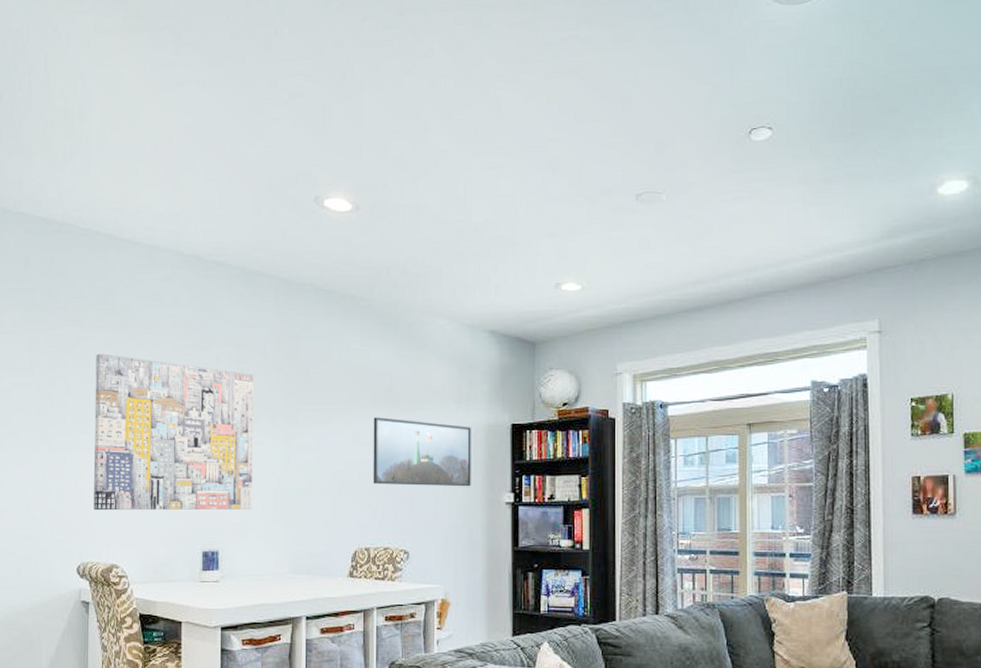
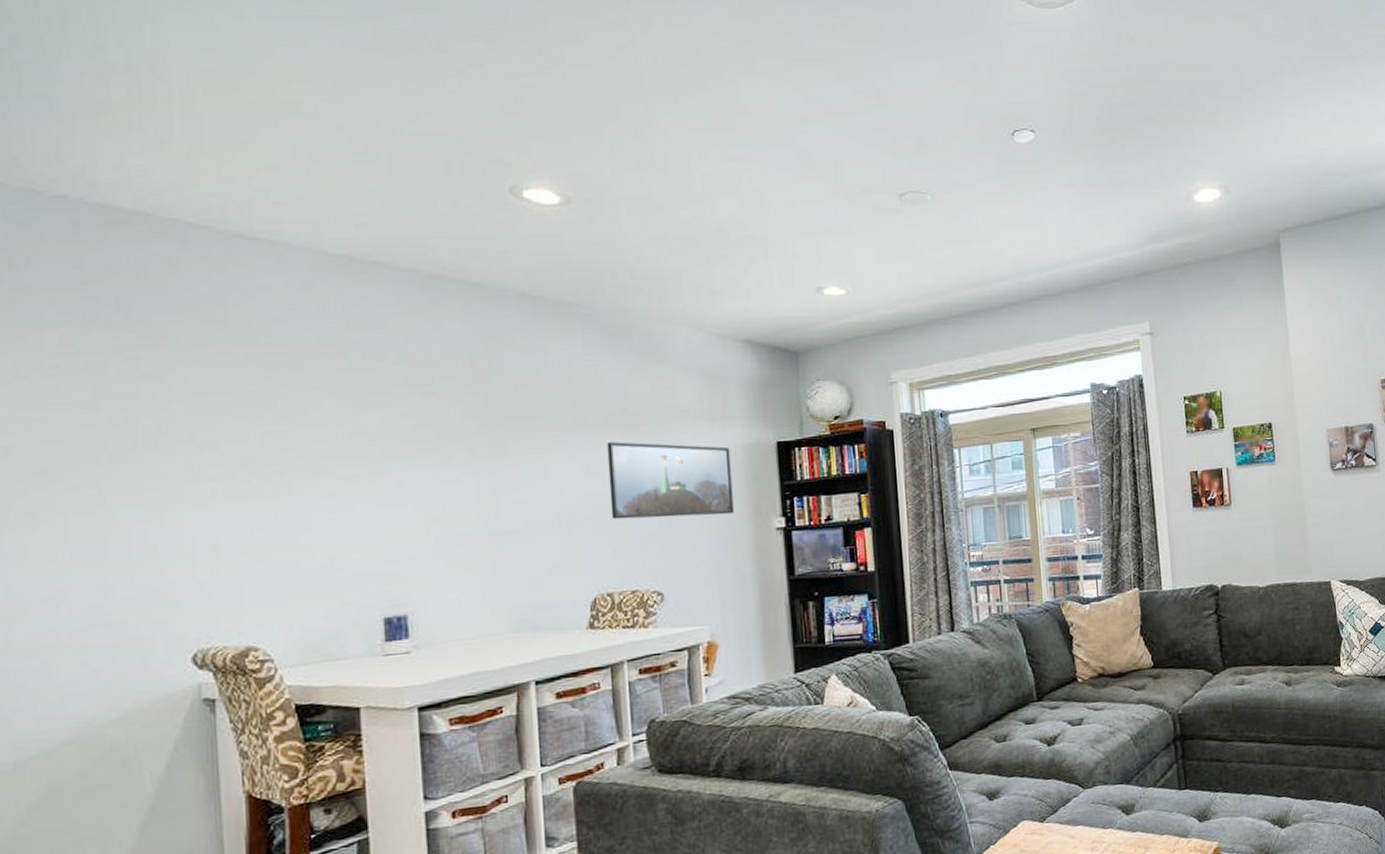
wall art: present [93,353,254,511] -> none [201,379,452,581]

